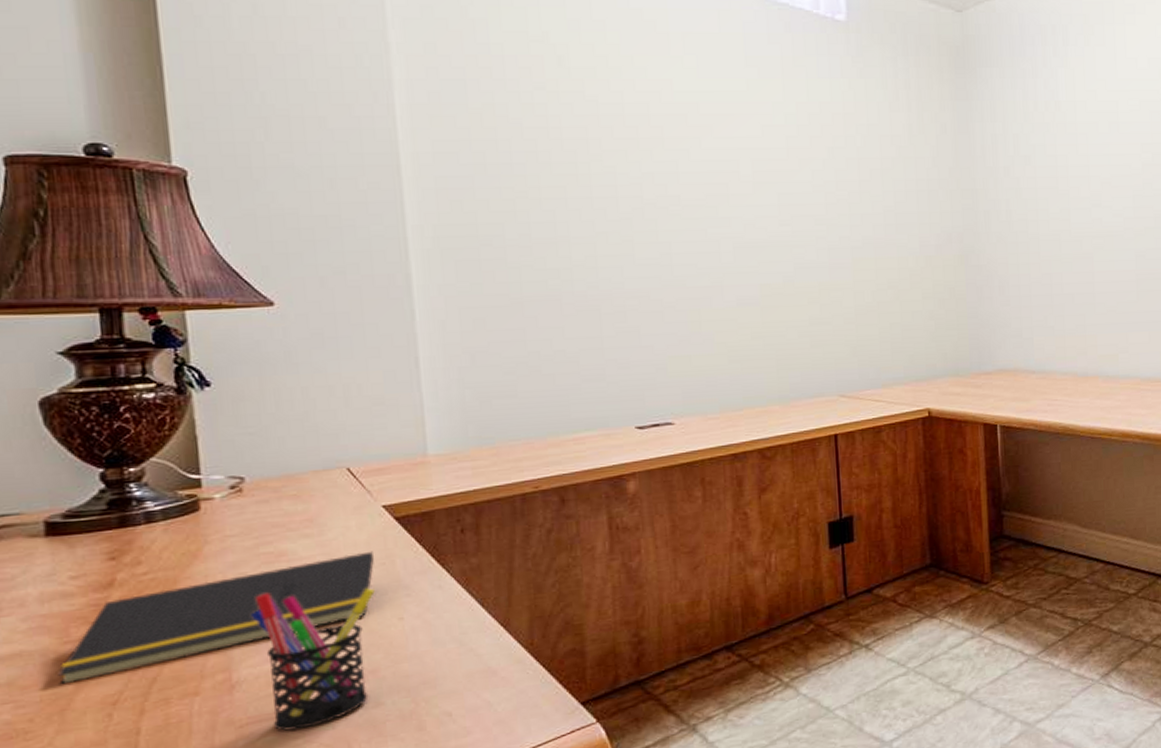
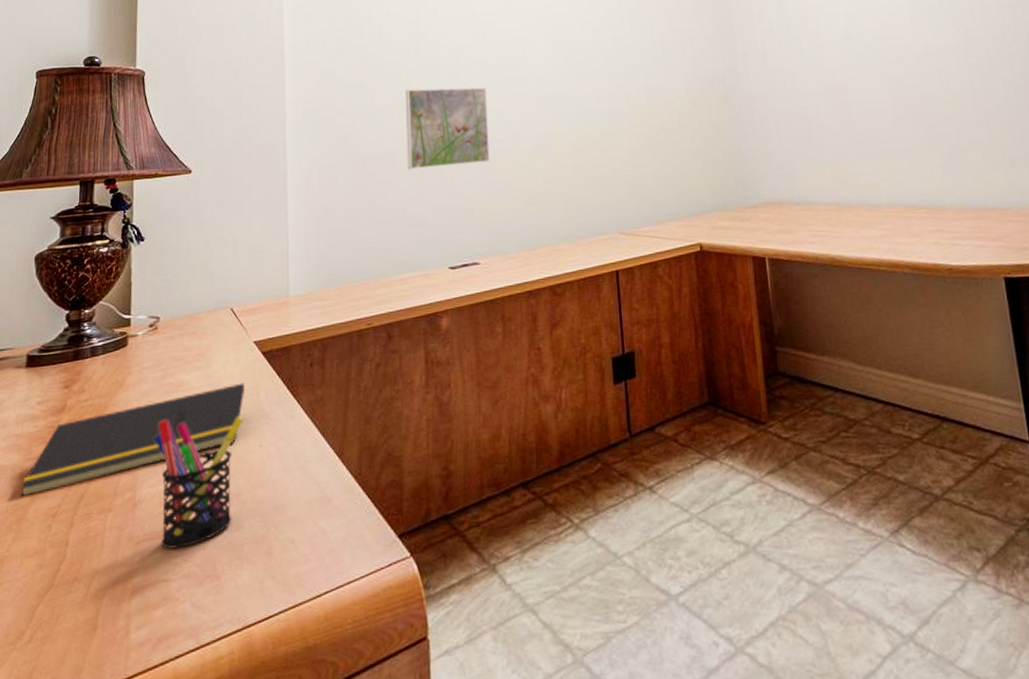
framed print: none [574,221,685,317] -> present [405,87,490,170]

